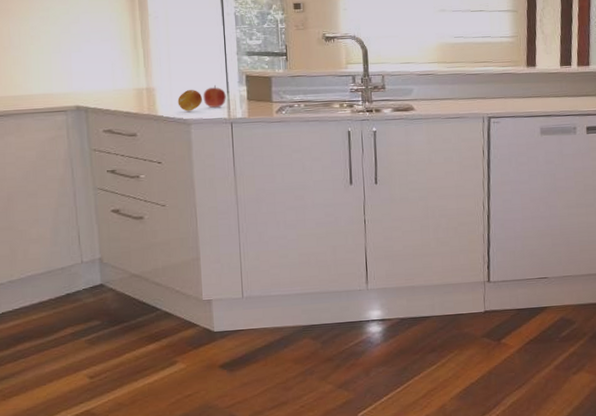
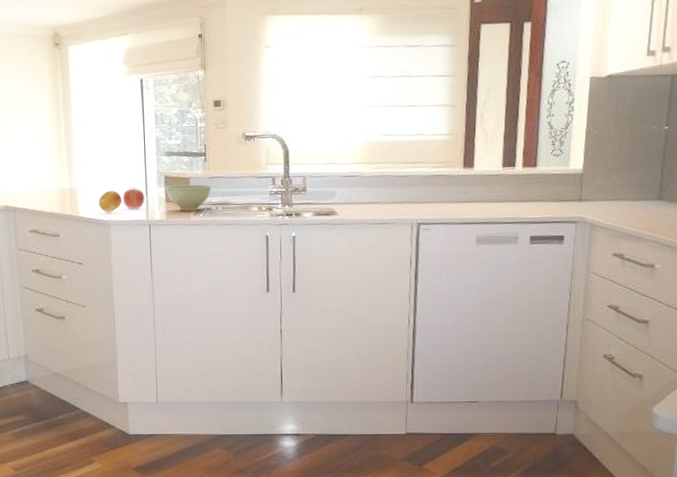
bowl: none [246,83,294,109] -> present [164,184,212,211]

